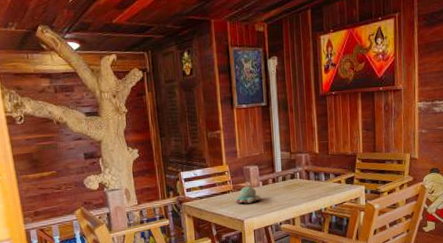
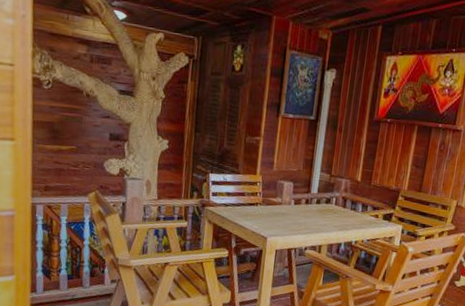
candle: present [234,186,261,204] -> none [261,201,291,221]

